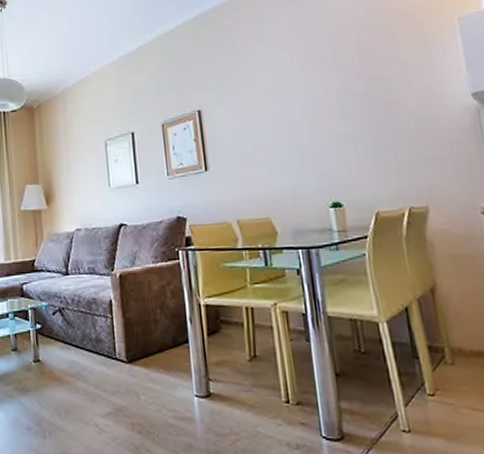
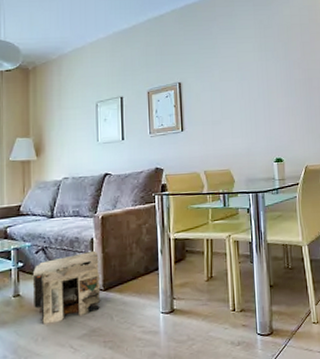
pouf: none [51,314,125,396] -> present [32,250,101,325]

